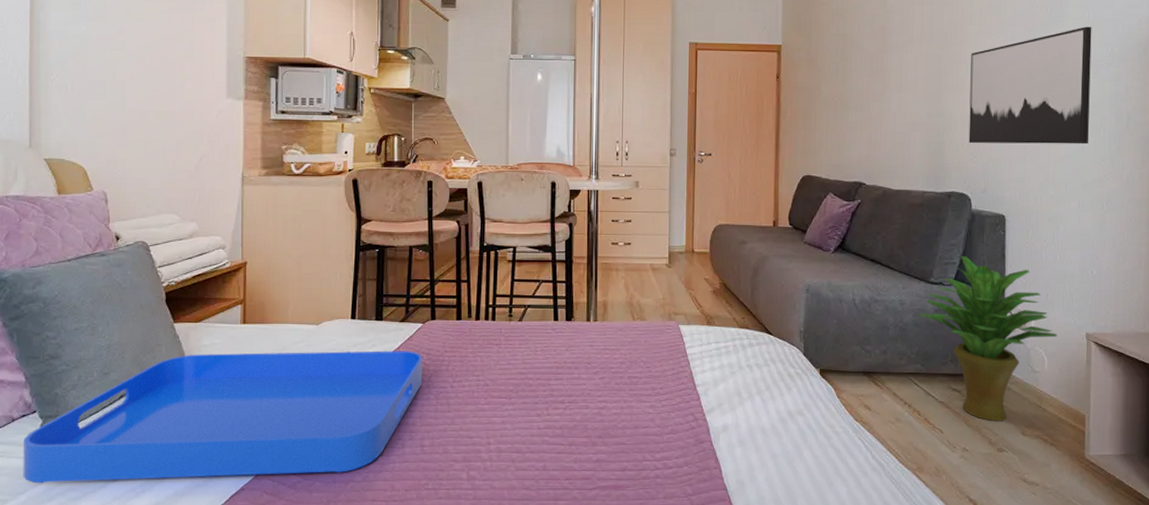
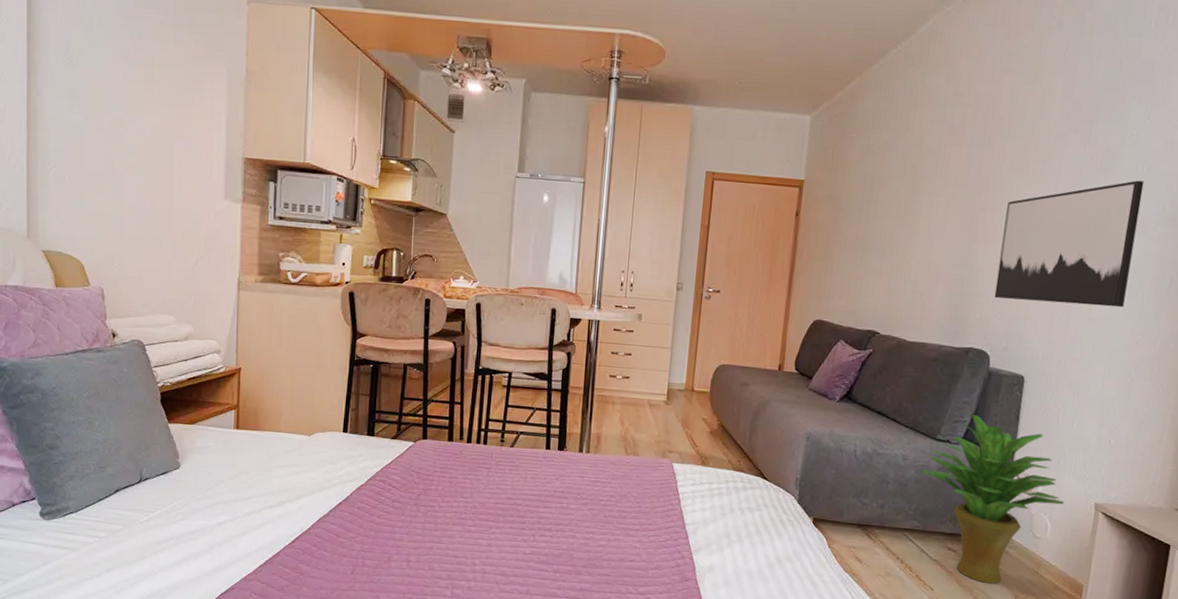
serving tray: present [23,350,423,484] -> none [23,455,413,581]

